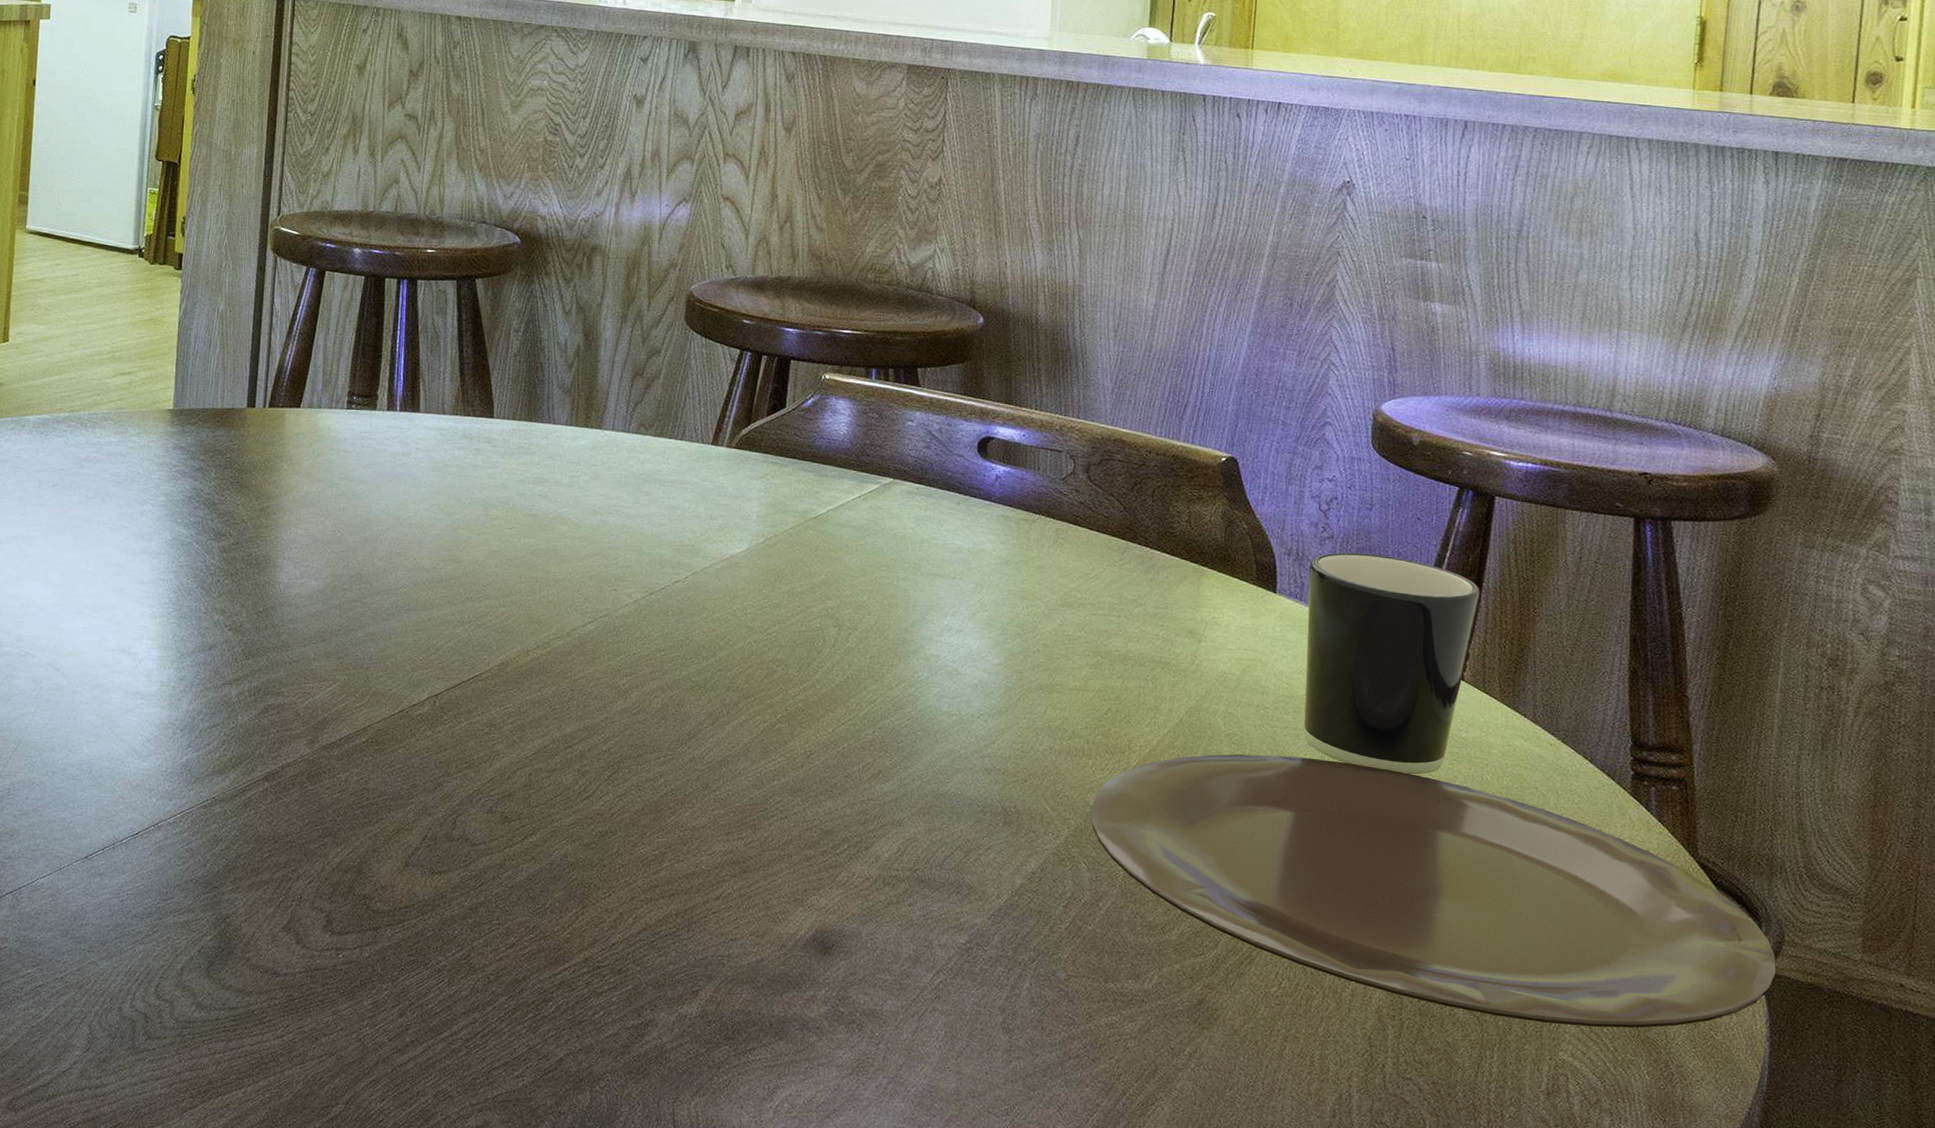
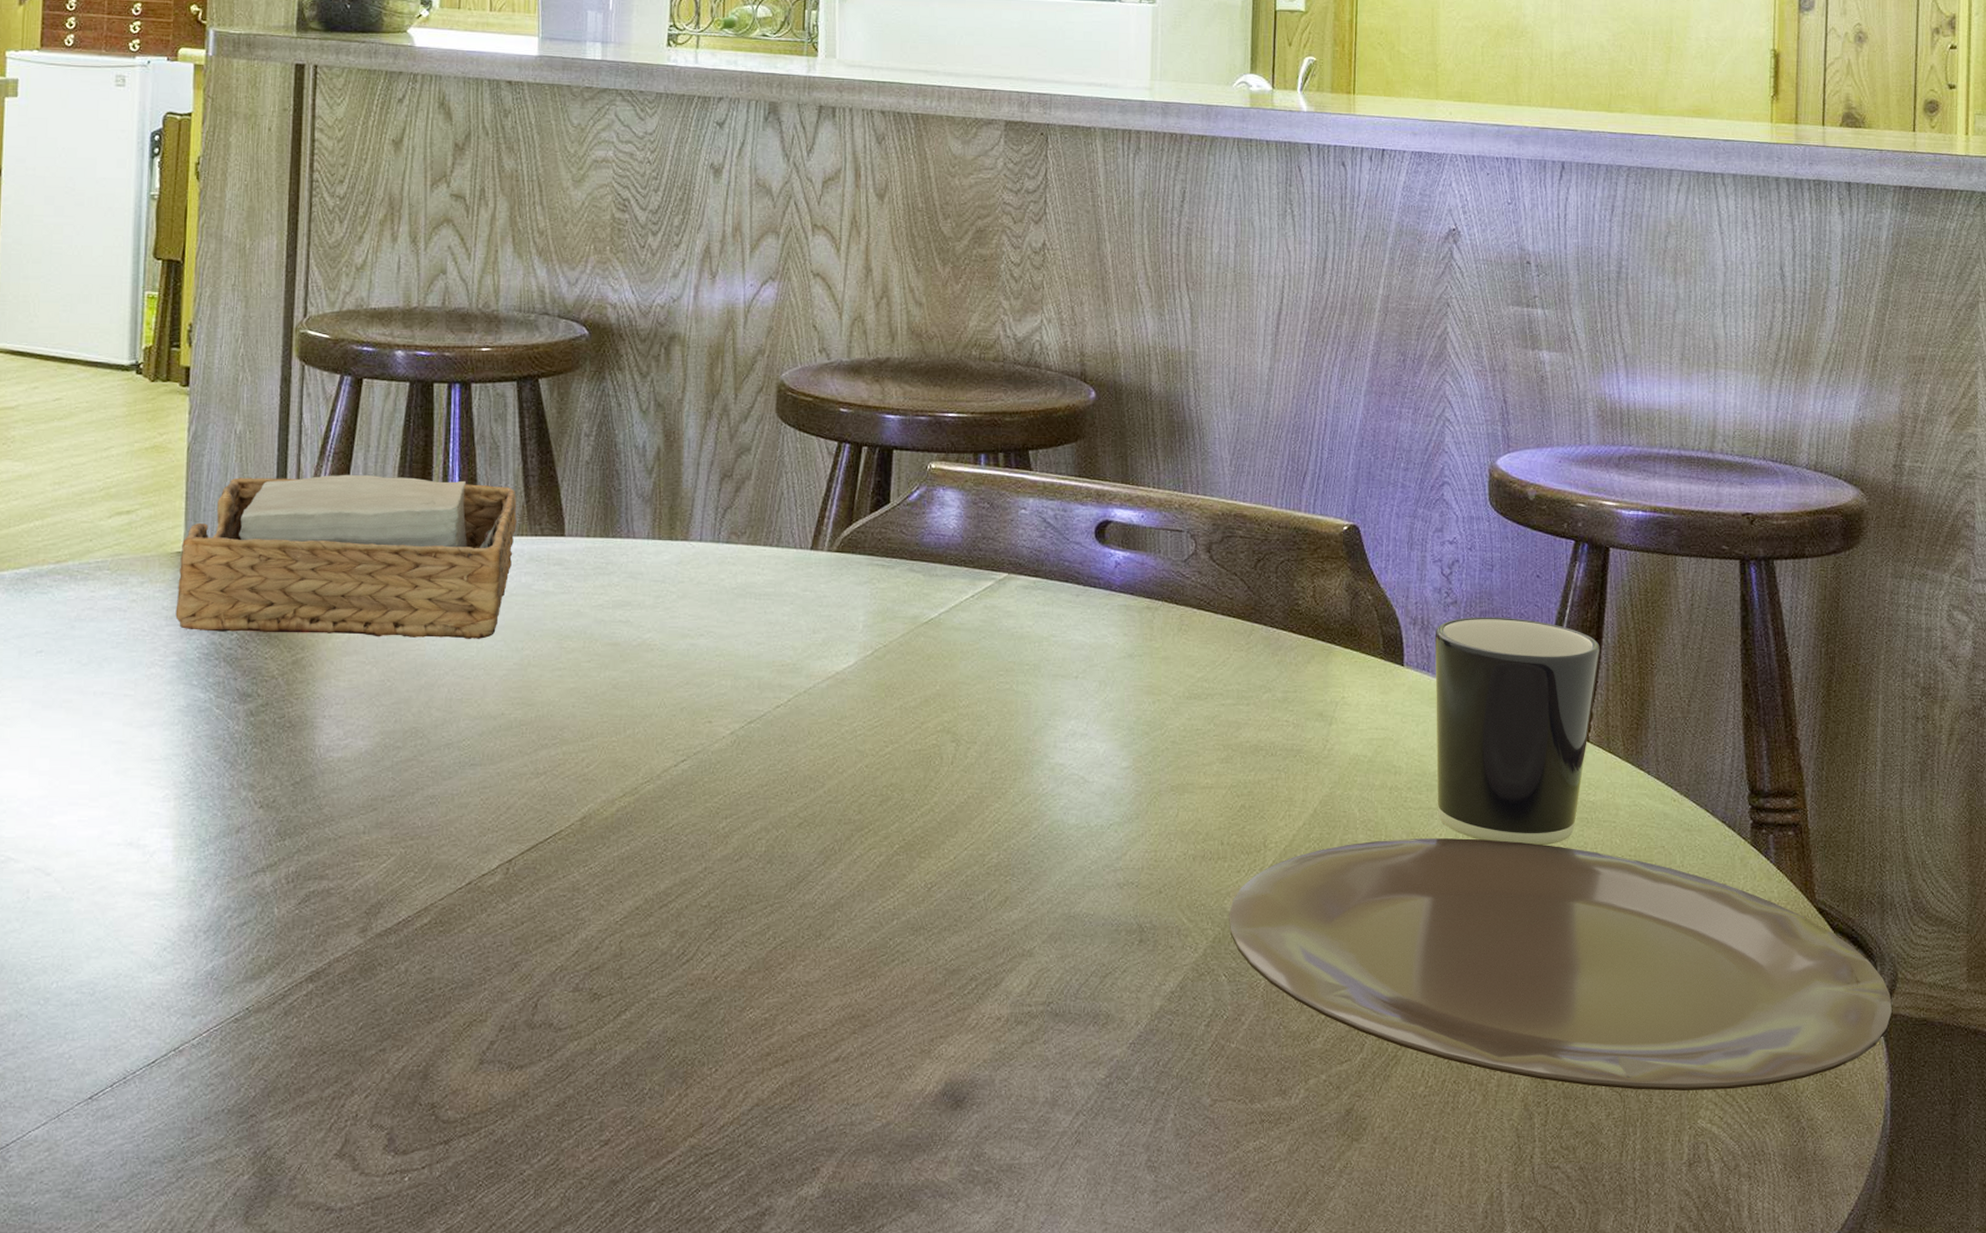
napkin holder: none [165,349,453,502] -> present [175,474,517,639]

